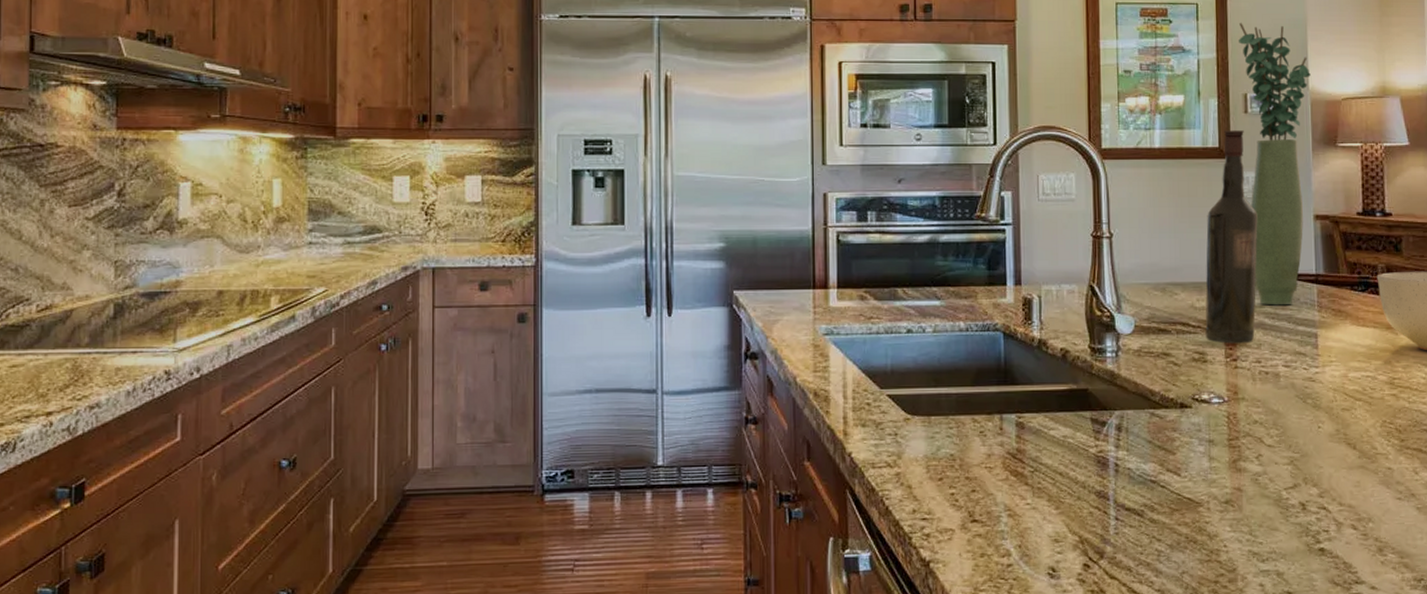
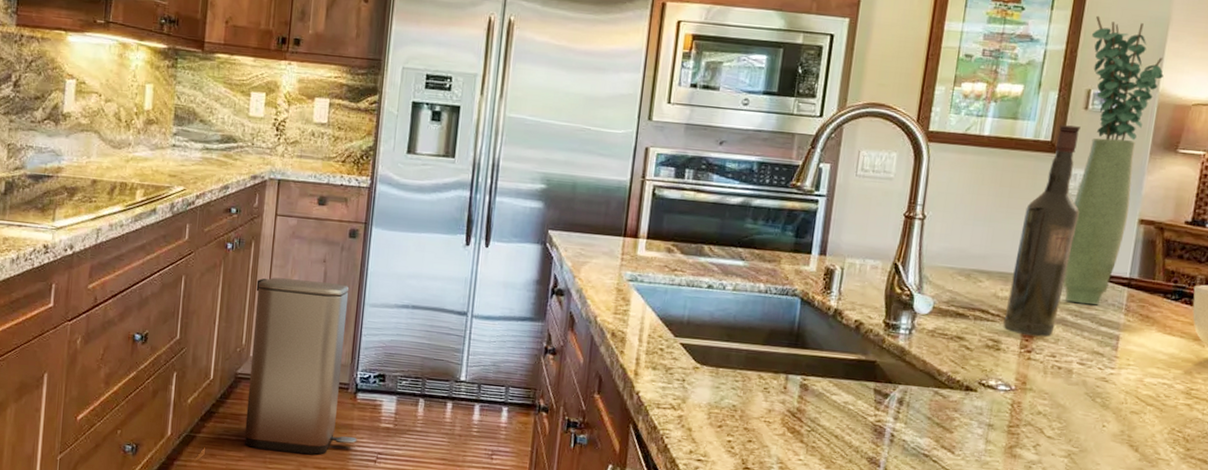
pedal bin: none [418,375,550,574] -> present [244,277,357,455]

